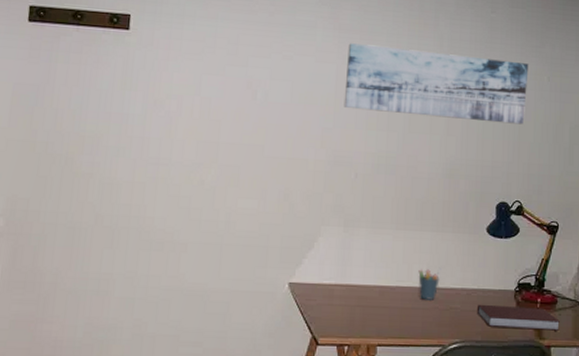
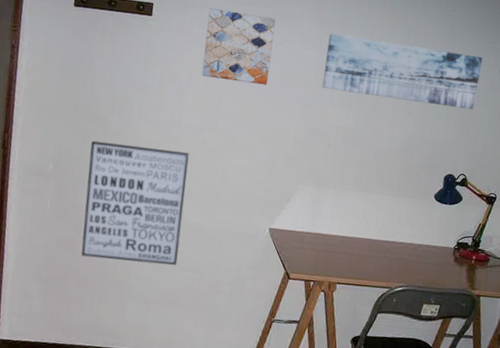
wall art: none [44,187,183,340] -> present [81,140,189,266]
wall art: none [195,18,283,107] -> present [201,8,276,85]
pen holder: present [418,267,441,300] -> none [374,224,394,251]
notebook: present [476,304,561,331] -> none [420,256,491,284]

